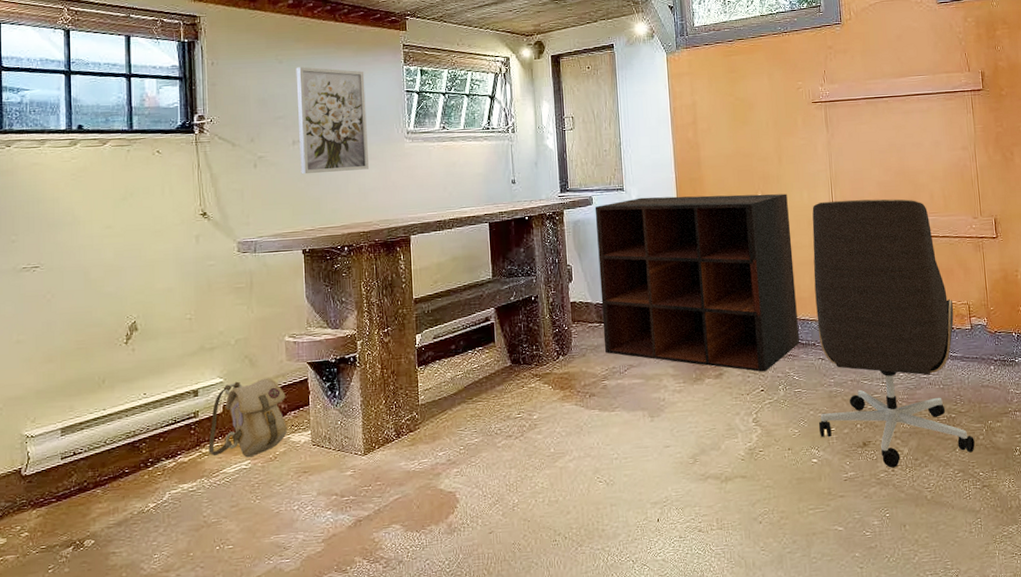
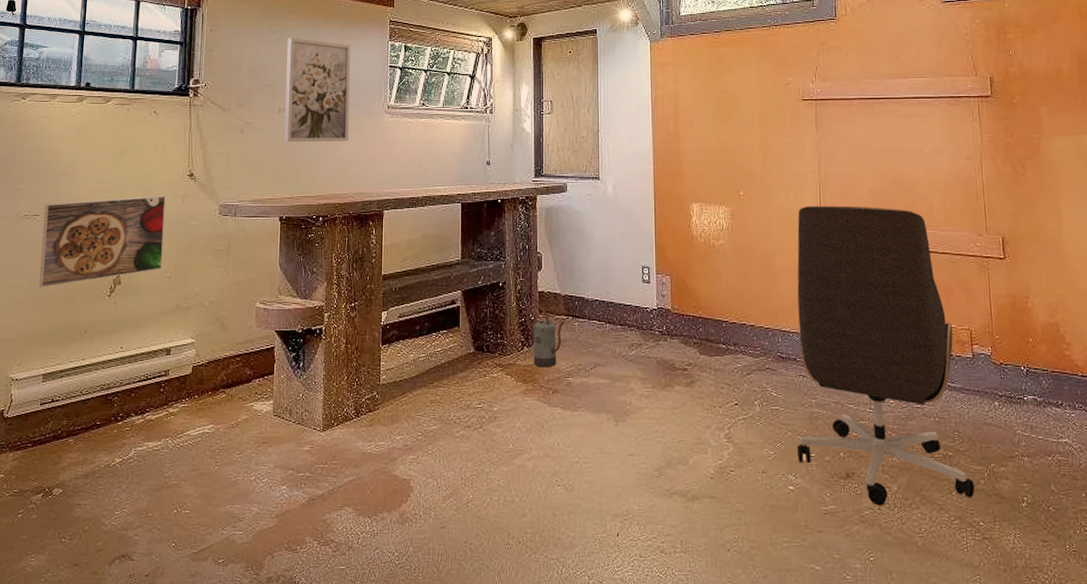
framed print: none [44,237,182,341] -> present [39,196,166,288]
backpack: present [208,378,287,458] -> none [175,342,252,422]
watering can: none [559,314,597,374] -> present [525,304,564,368]
shelving unit: present [594,193,800,372] -> none [568,188,780,384]

